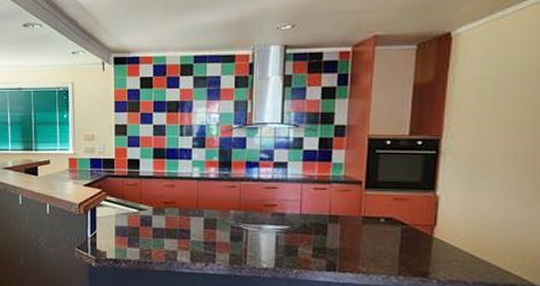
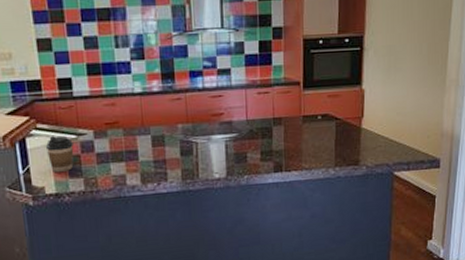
coffee cup: none [111,208,134,241] -> present [45,136,74,173]

